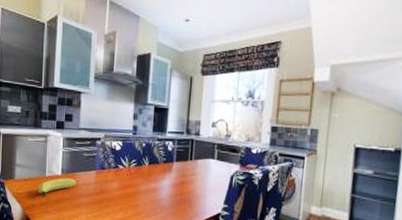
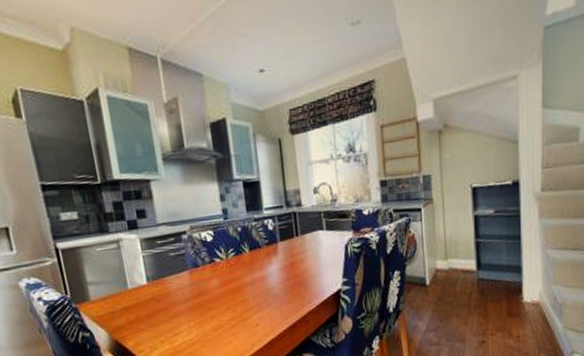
fruit: present [37,178,77,198] -> none [121,285,168,315]

